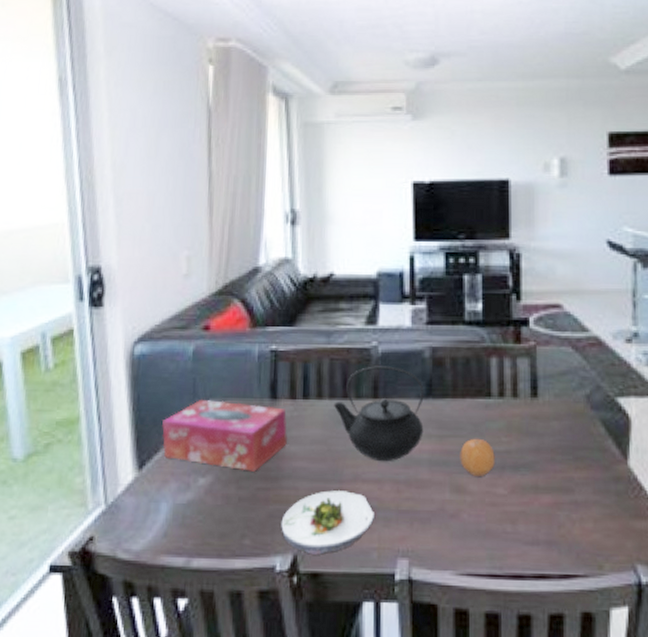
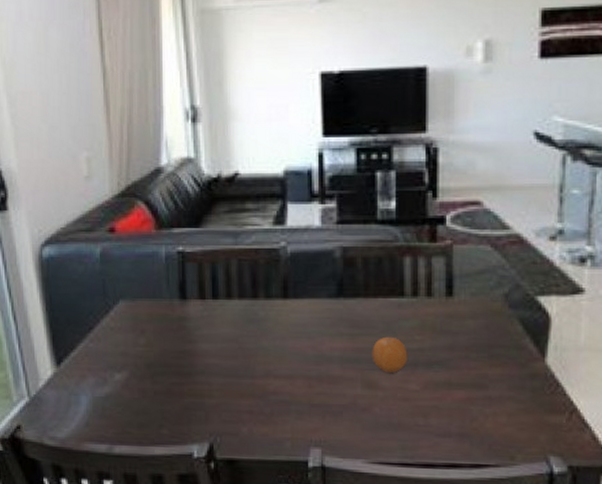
tissue box: present [162,400,287,472] -> none [76,300,198,368]
salad plate: present [281,490,374,555] -> none [196,385,287,444]
teapot: present [333,366,424,462] -> none [242,266,335,359]

